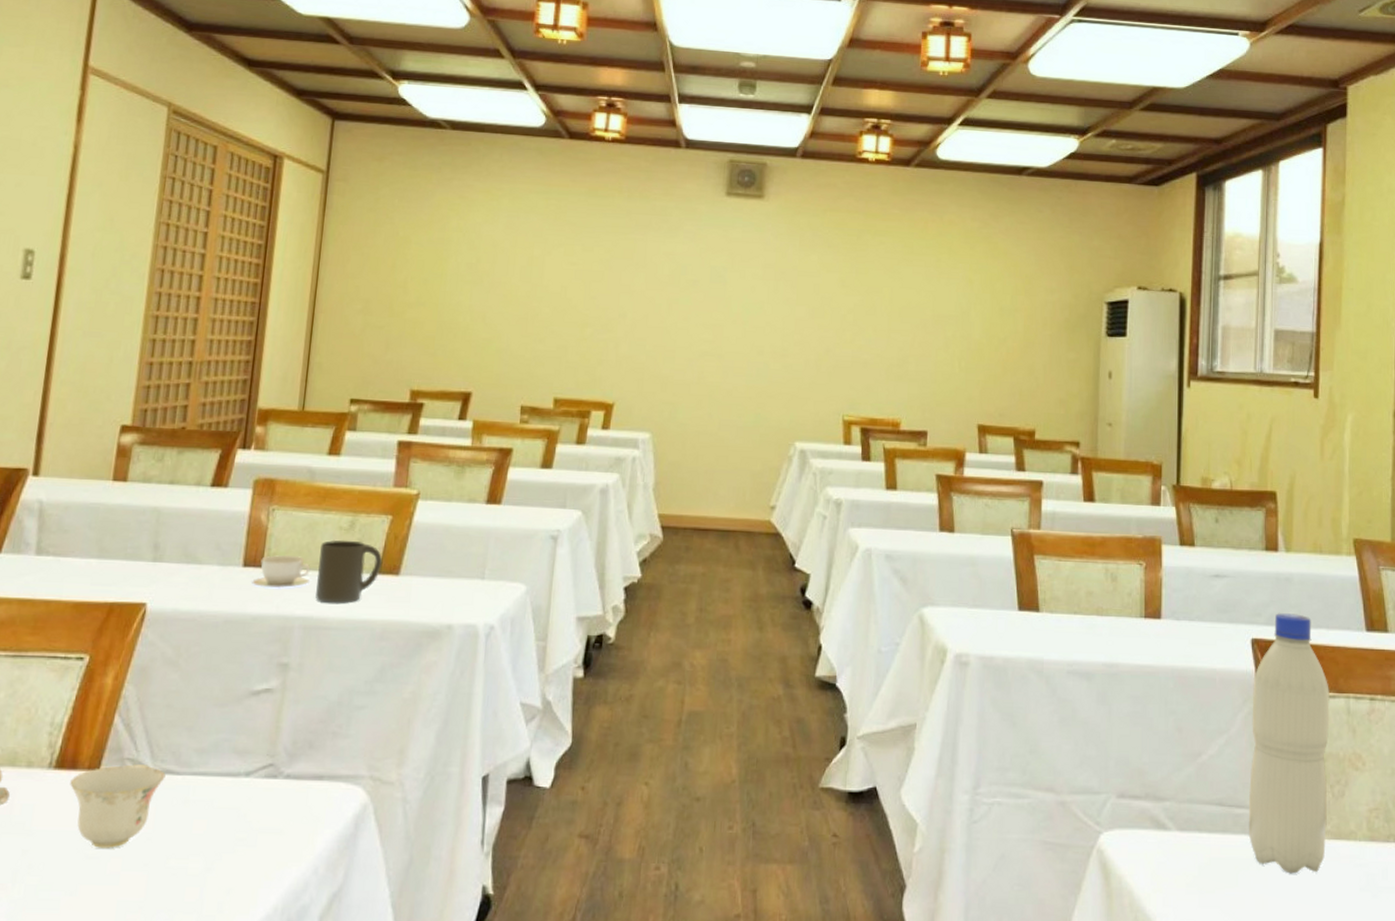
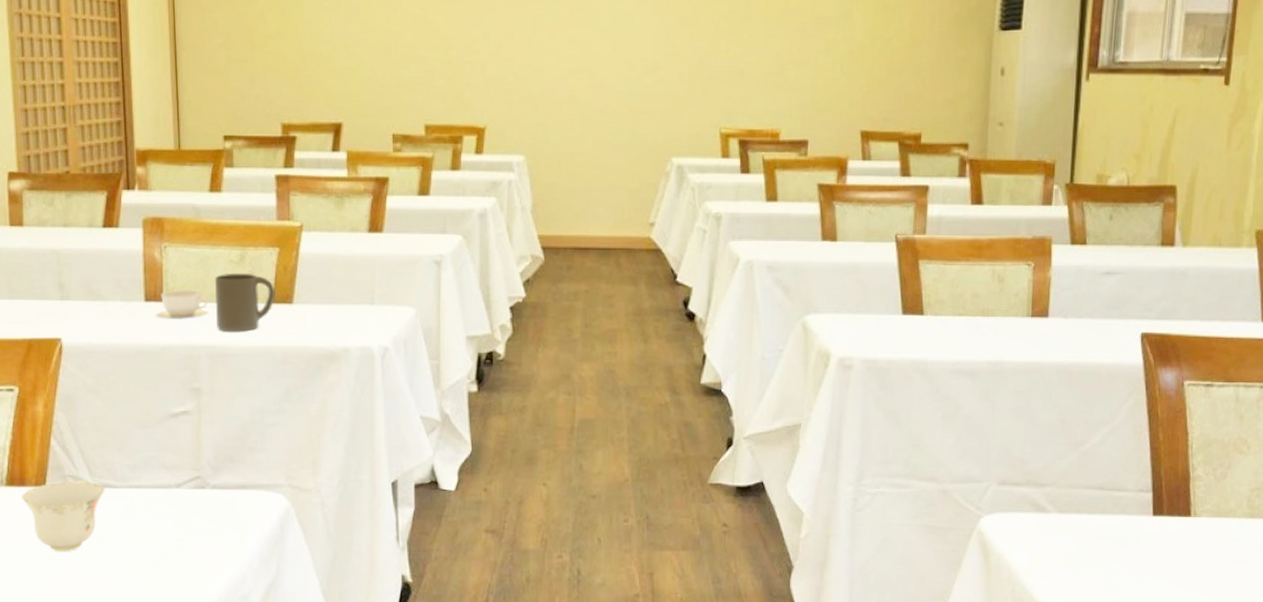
water bottle: present [1248,613,1330,874] -> none [1127,307,1219,549]

